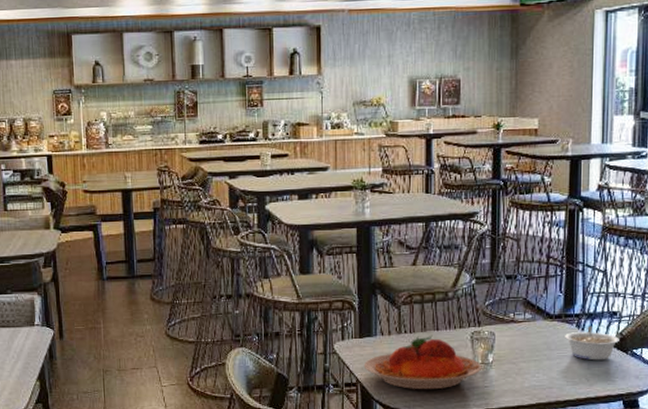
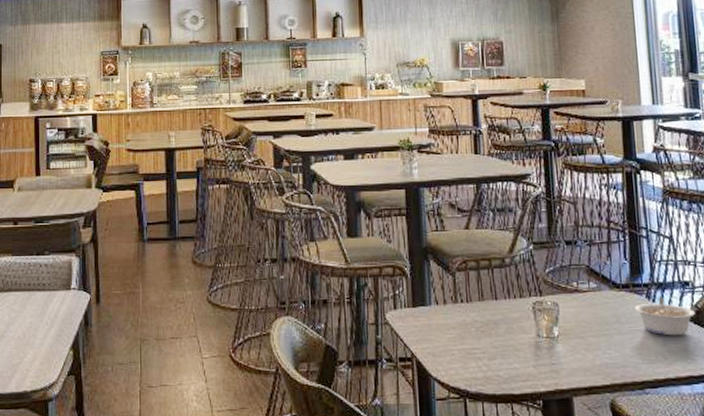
plate: present [363,334,482,390] -> none [418,304,548,367]

